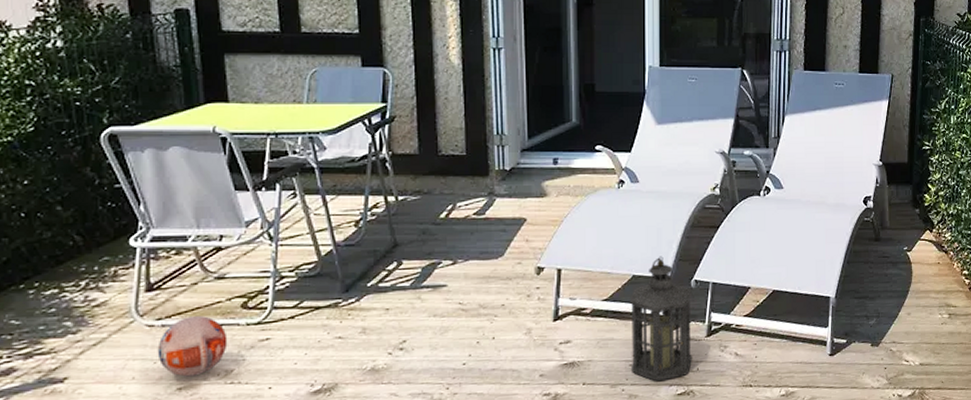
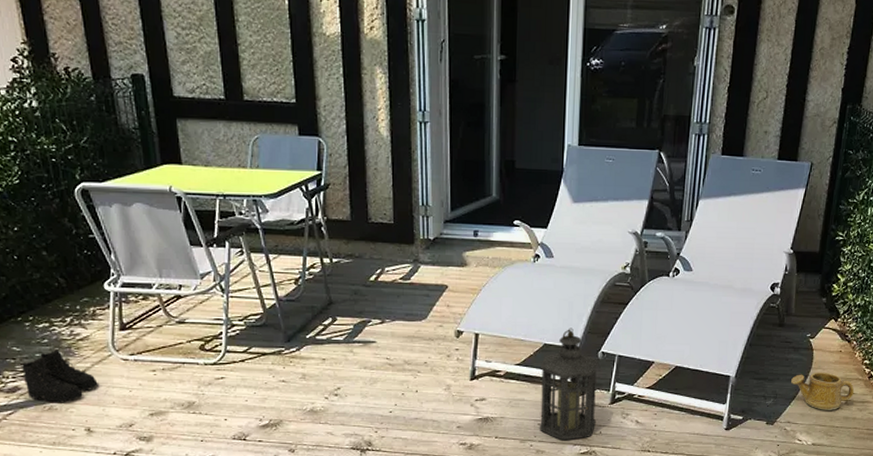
boots: none [19,319,115,385] -> present [21,349,98,403]
ball: present [157,315,228,377] -> none [132,353,189,405]
watering can: none [892,286,956,327] -> present [791,372,854,410]

